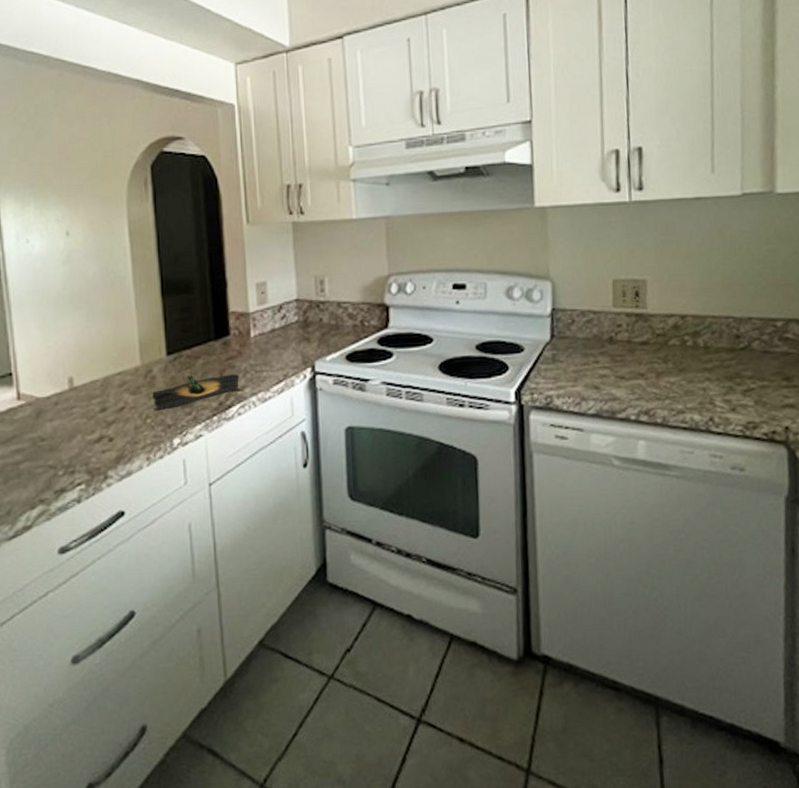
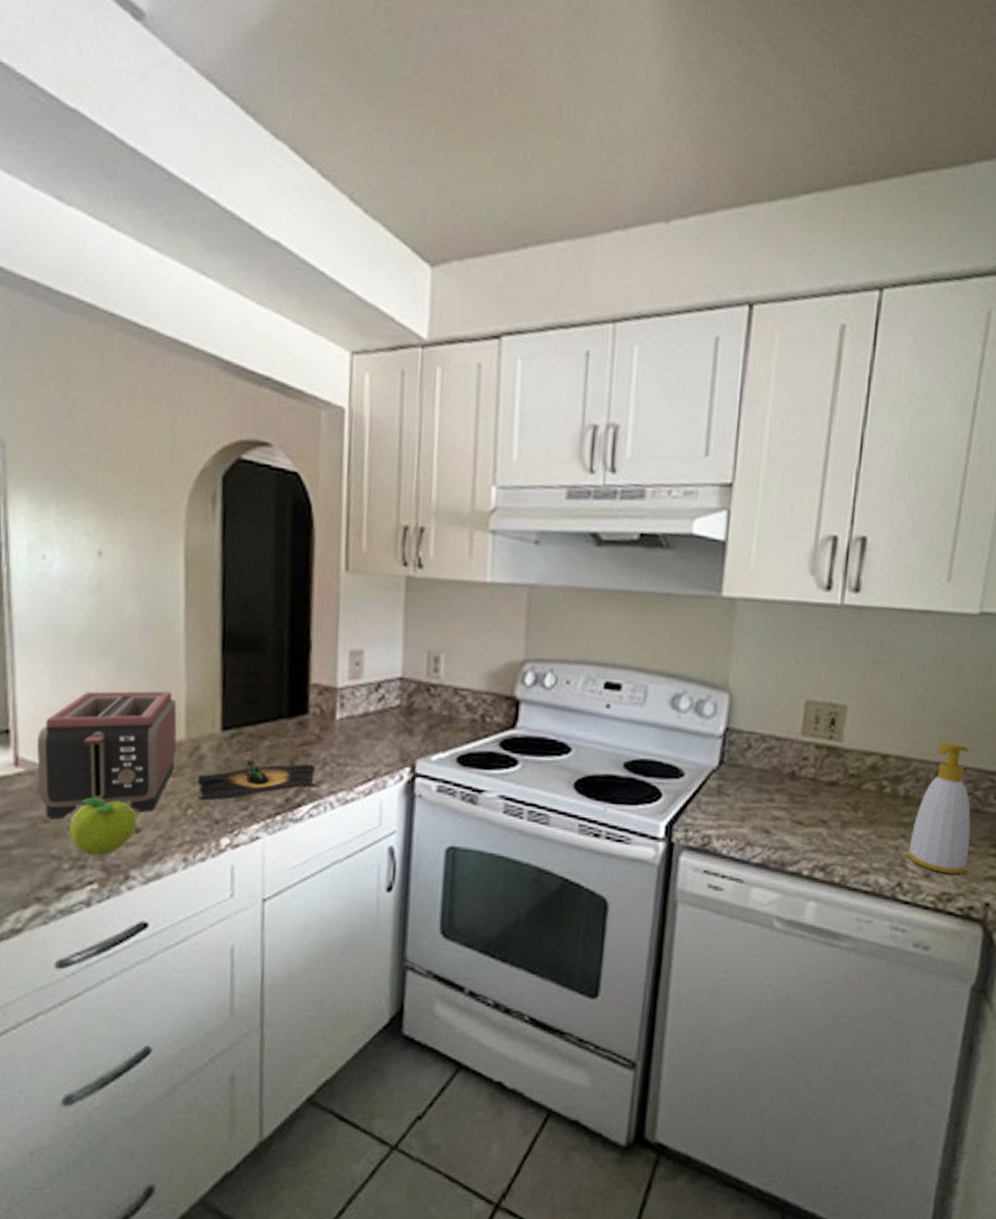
toaster: none [32,330,135,438] -> present [36,691,177,819]
fruit: none [61,417,110,463] -> present [70,797,137,856]
soap bottle: none [713,299,766,406] -> present [906,742,971,874]

